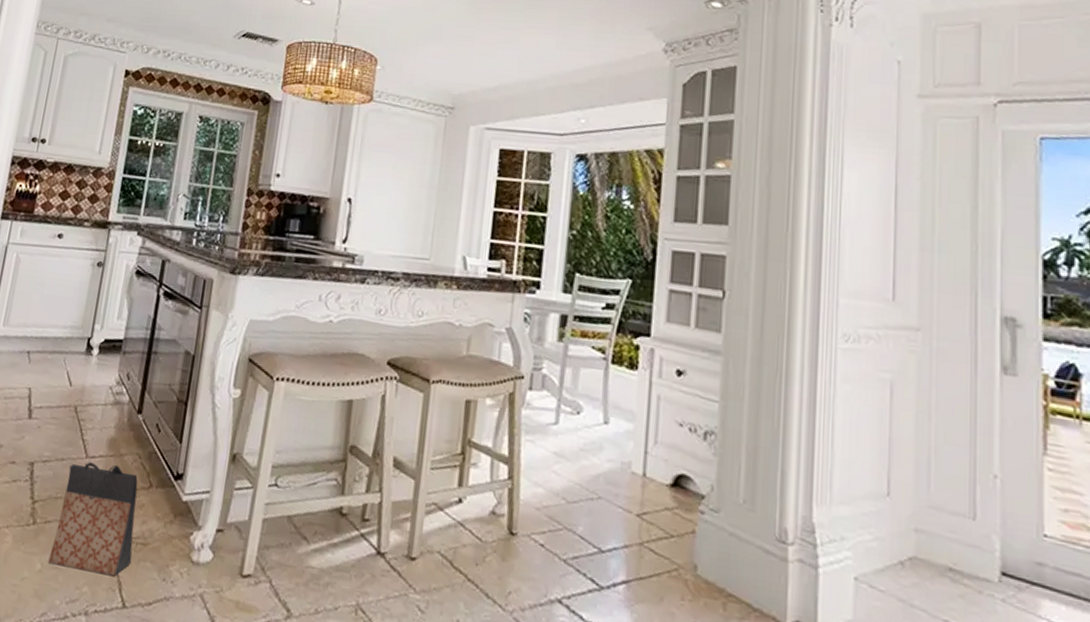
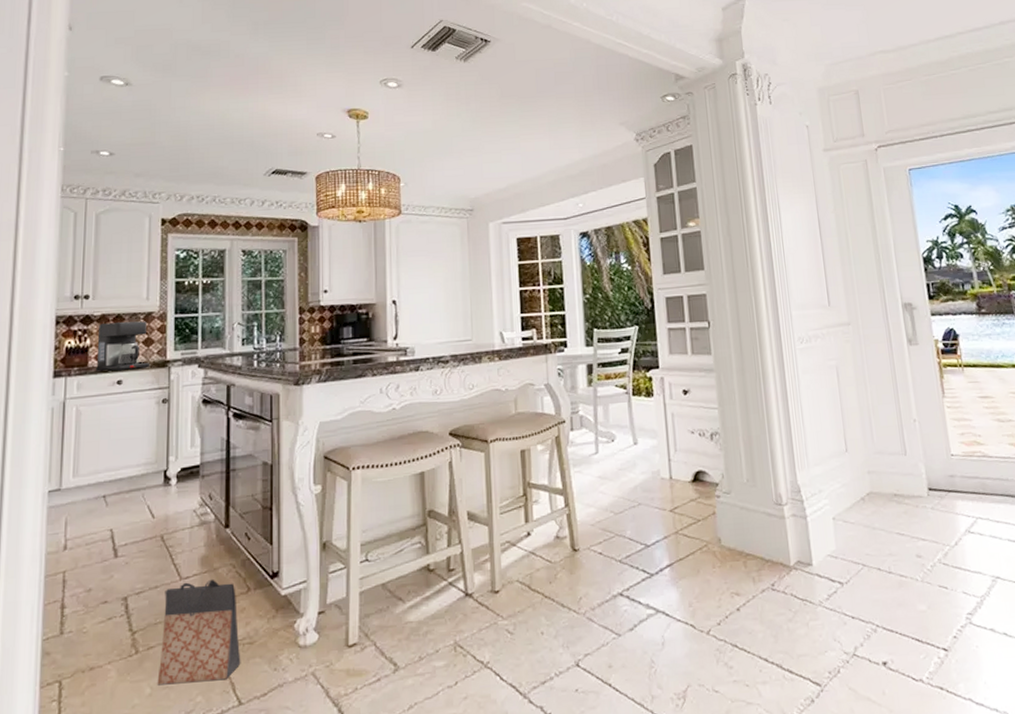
coffee maker: none [40,171,95,226] -> present [96,321,149,372]

